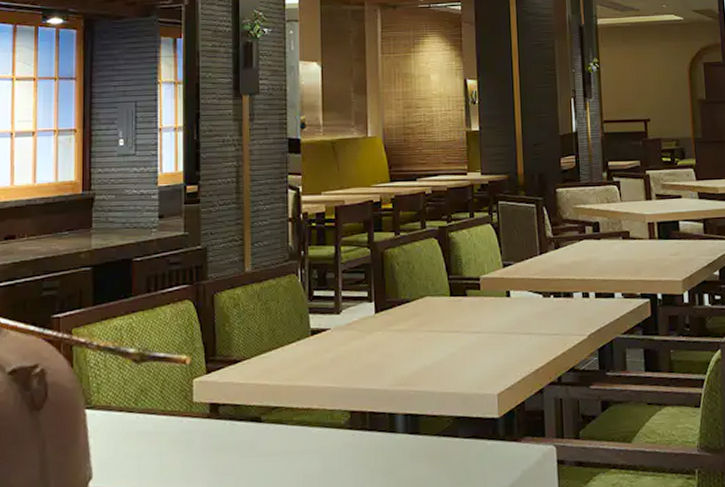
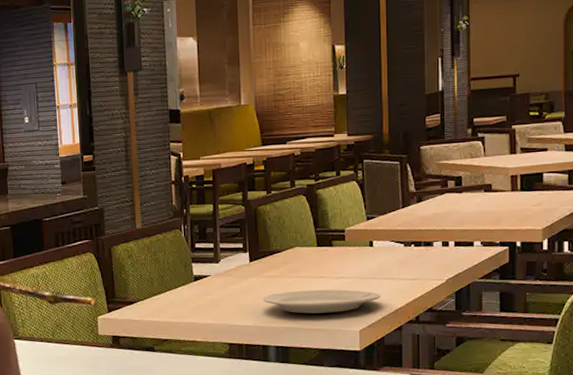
plate: none [390,345,520,375] -> present [263,289,381,314]

